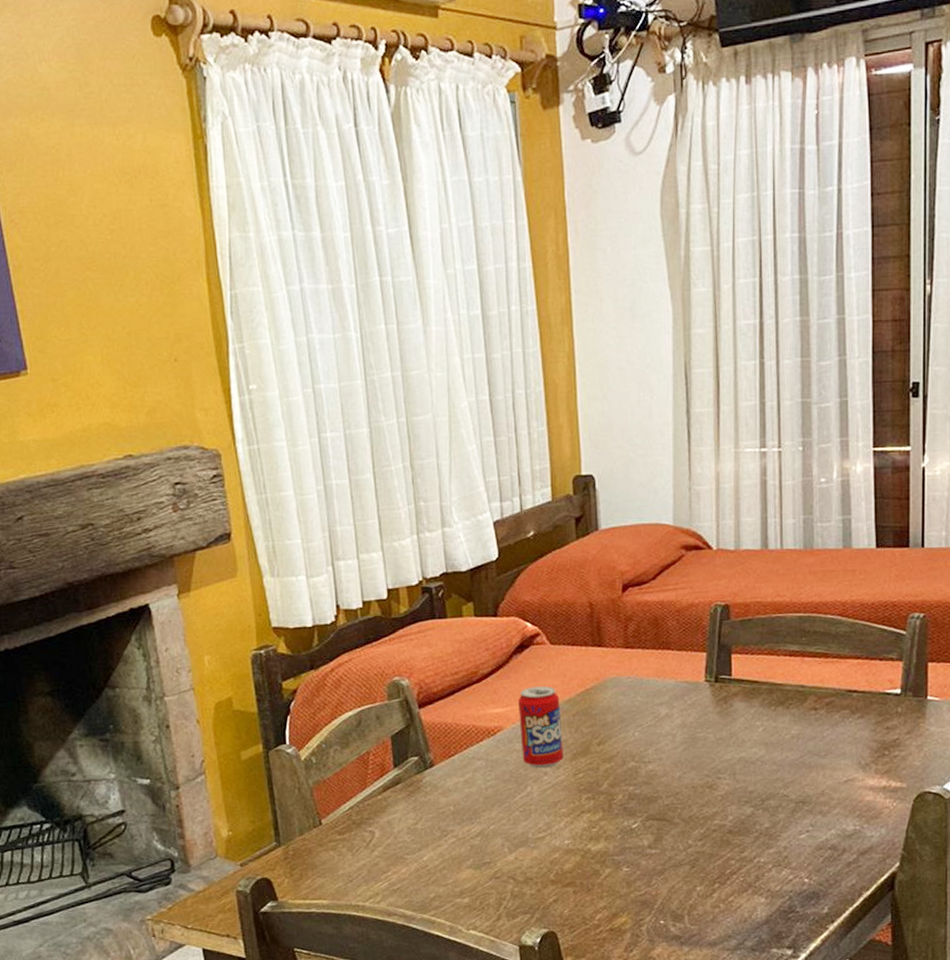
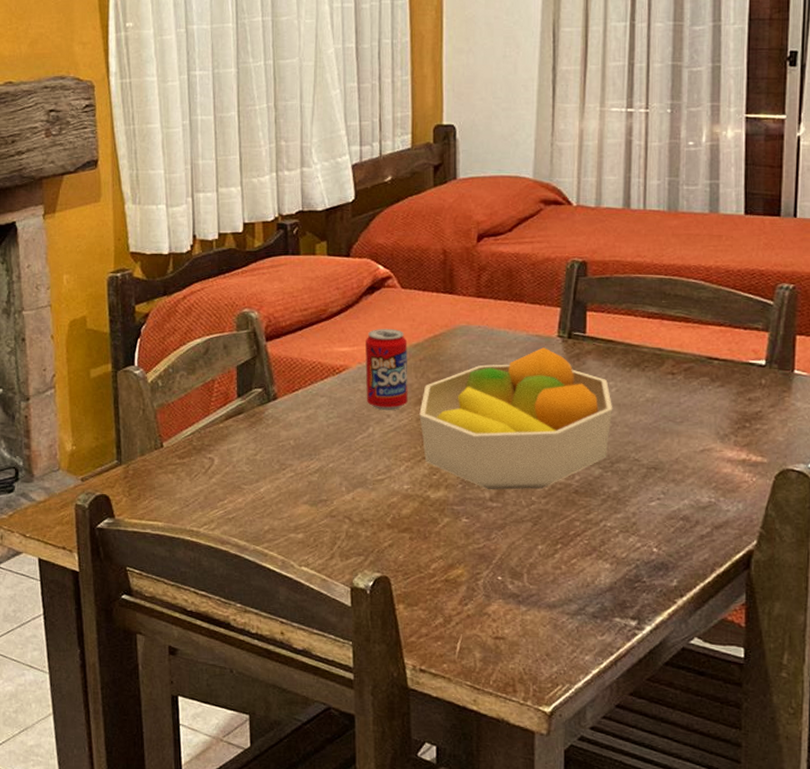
fruit bowl: none [575,693,761,838] -> present [419,347,613,490]

